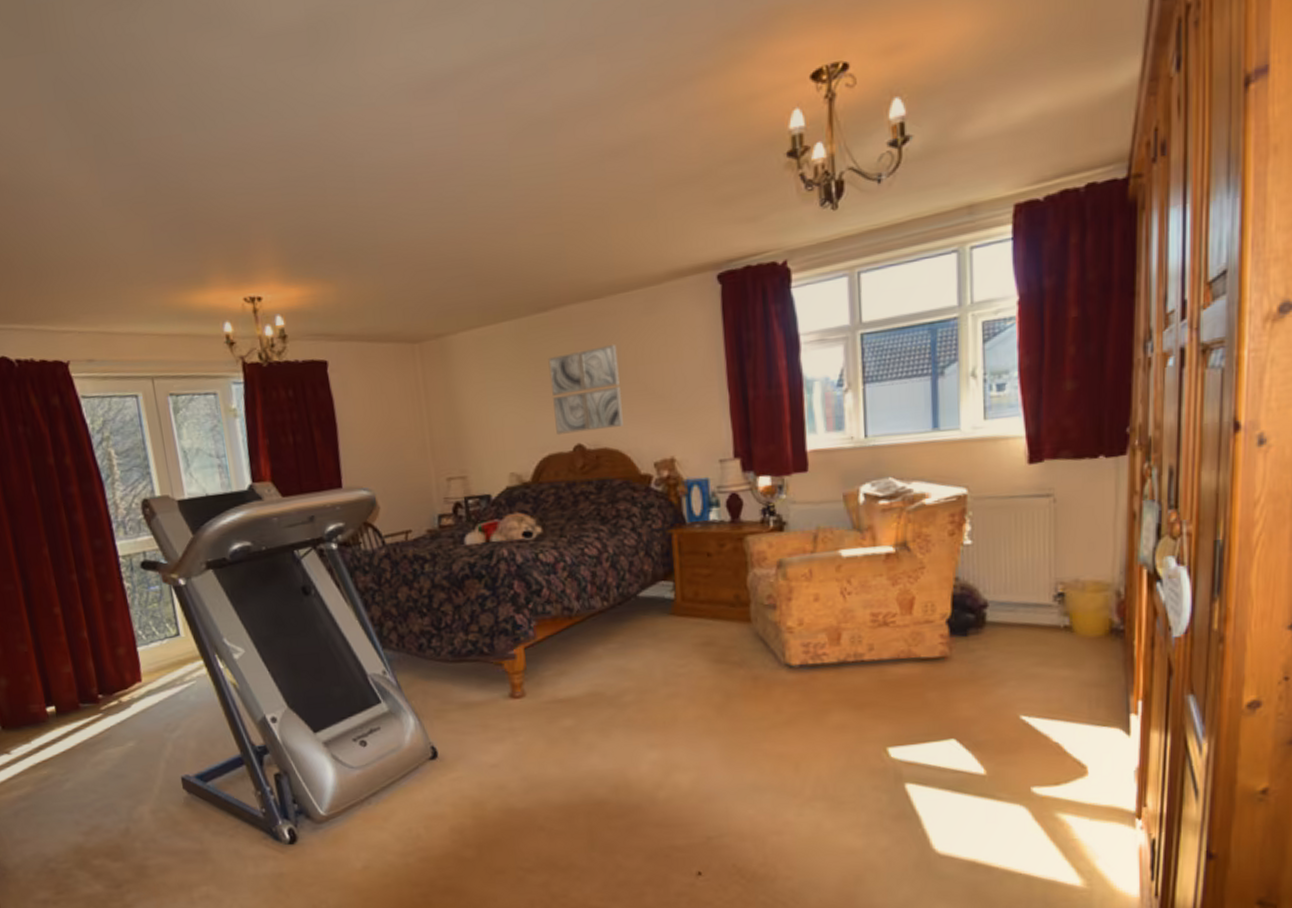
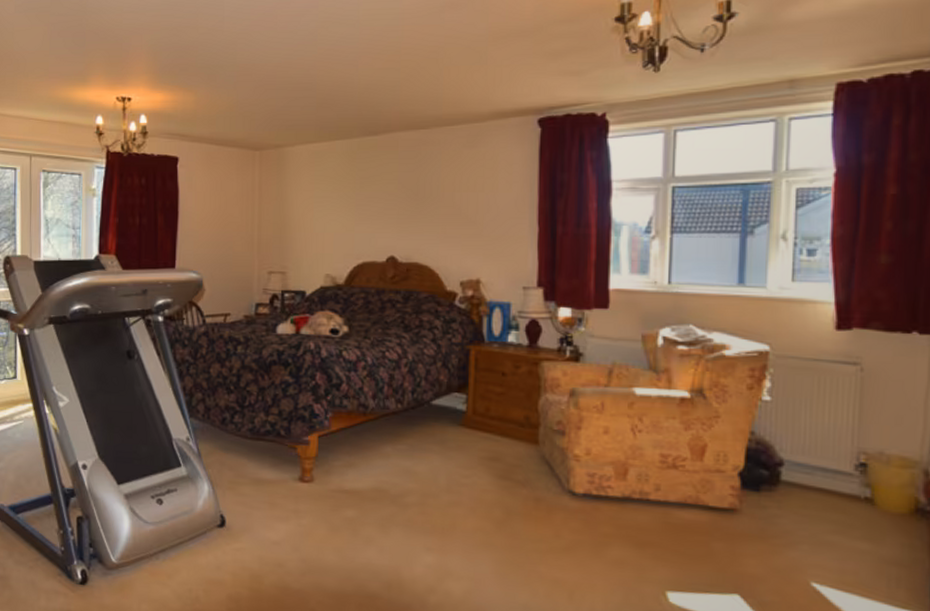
wall art: present [548,345,623,435] -> none [372,171,437,246]

